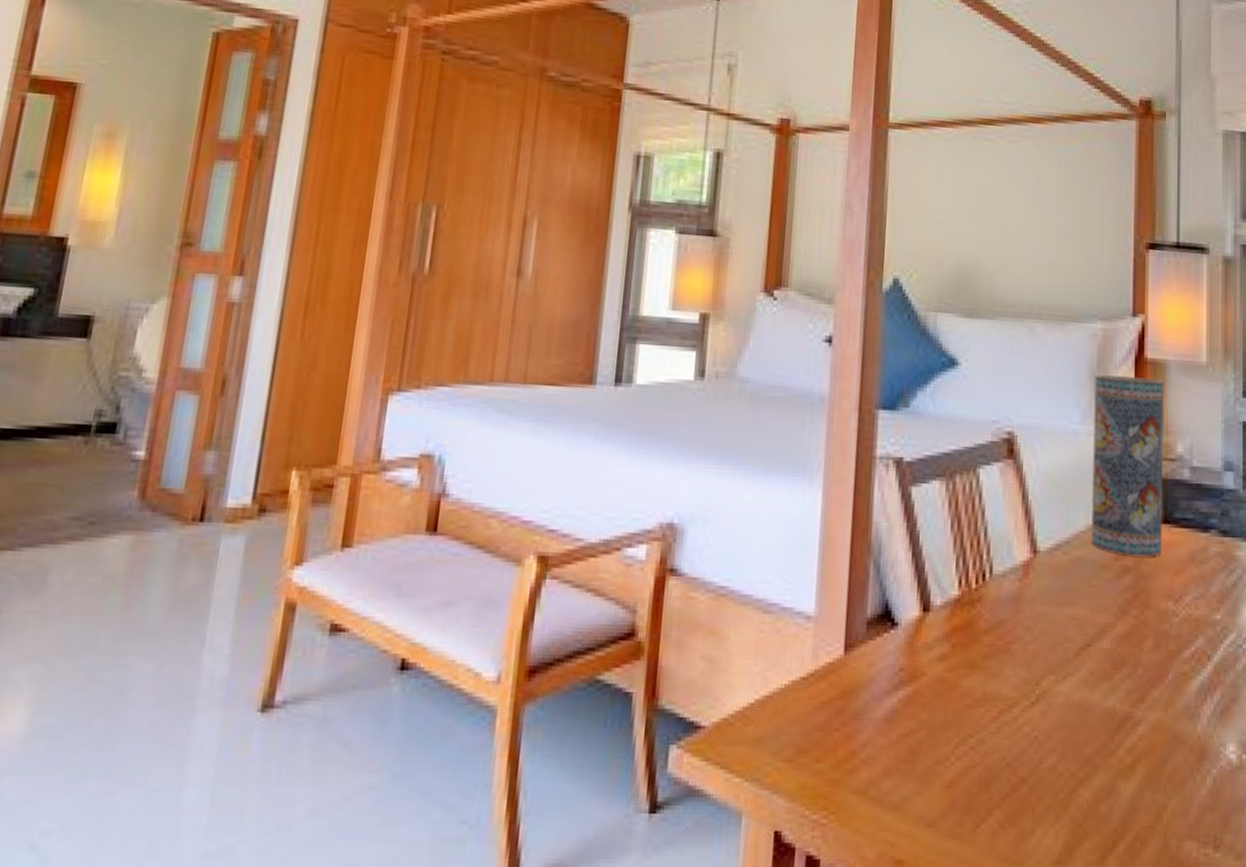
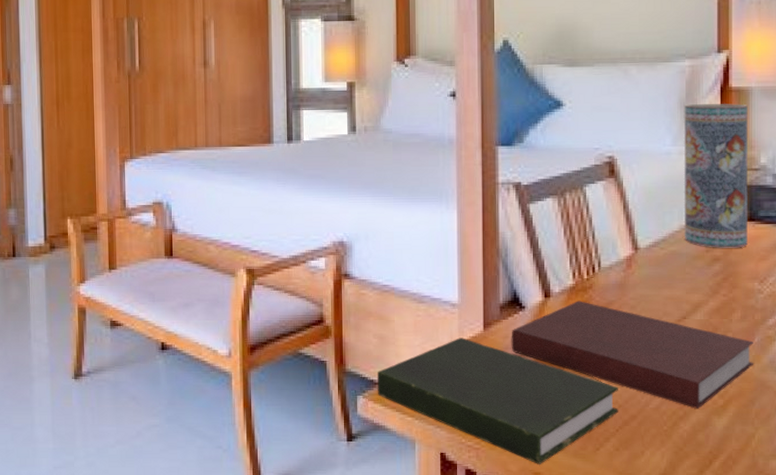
book: none [697,663,1007,848] -> present [377,338,618,464]
notebook: none [877,617,1168,769] -> present [511,301,754,409]

